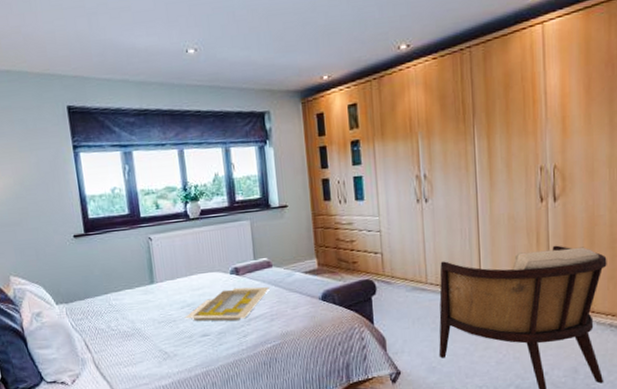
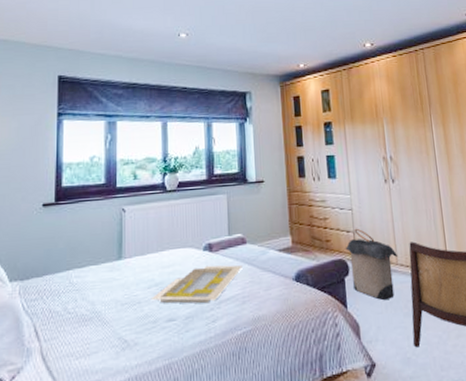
laundry hamper: none [372,249,427,316] -> present [345,228,397,300]

